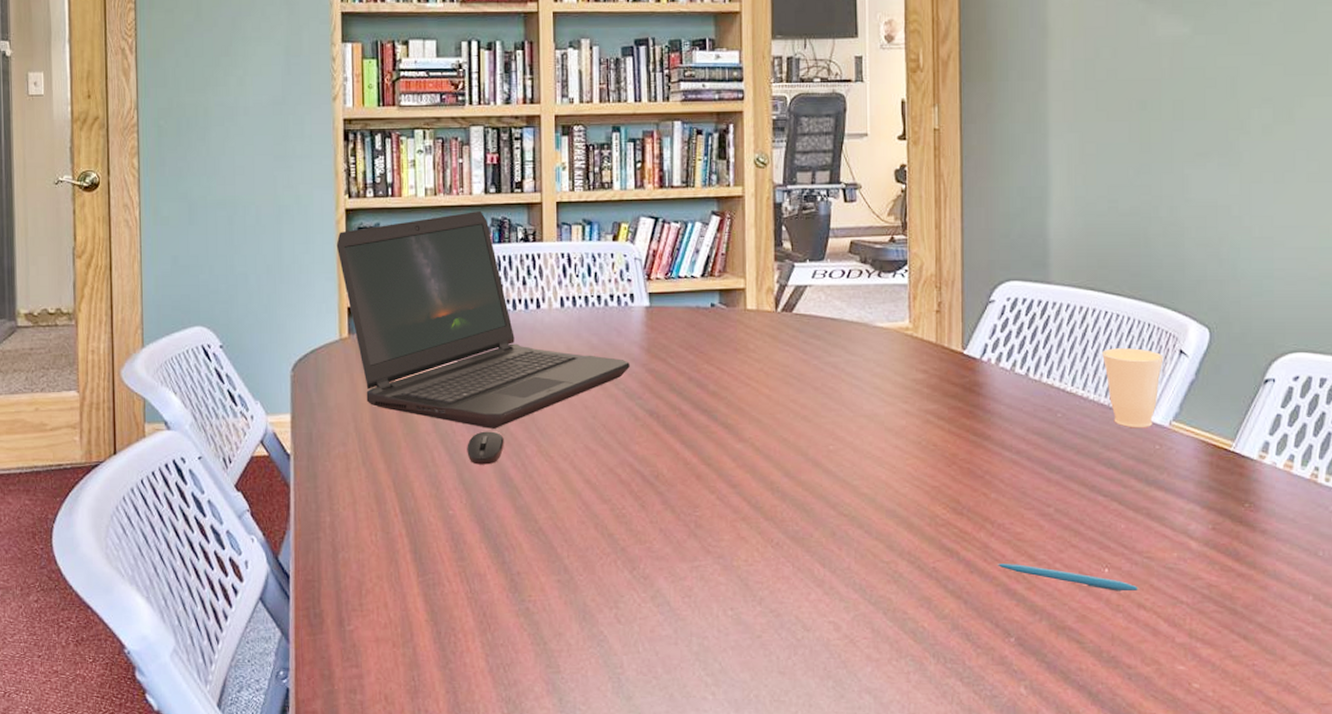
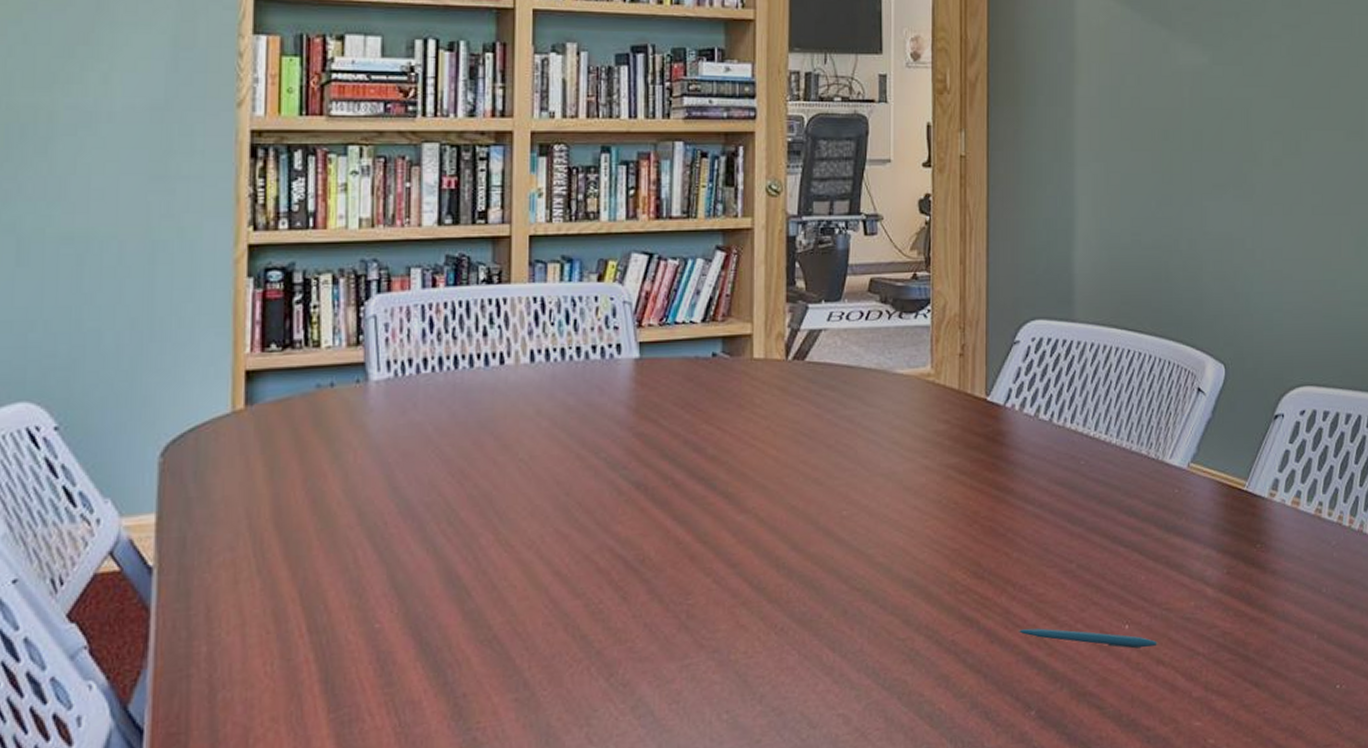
laptop computer: present [336,210,630,429] -> none [233,246,614,516]
computer mouse: present [467,431,504,465] -> none [402,519,452,563]
cup: present [1102,348,1164,428] -> none [1125,388,1183,472]

